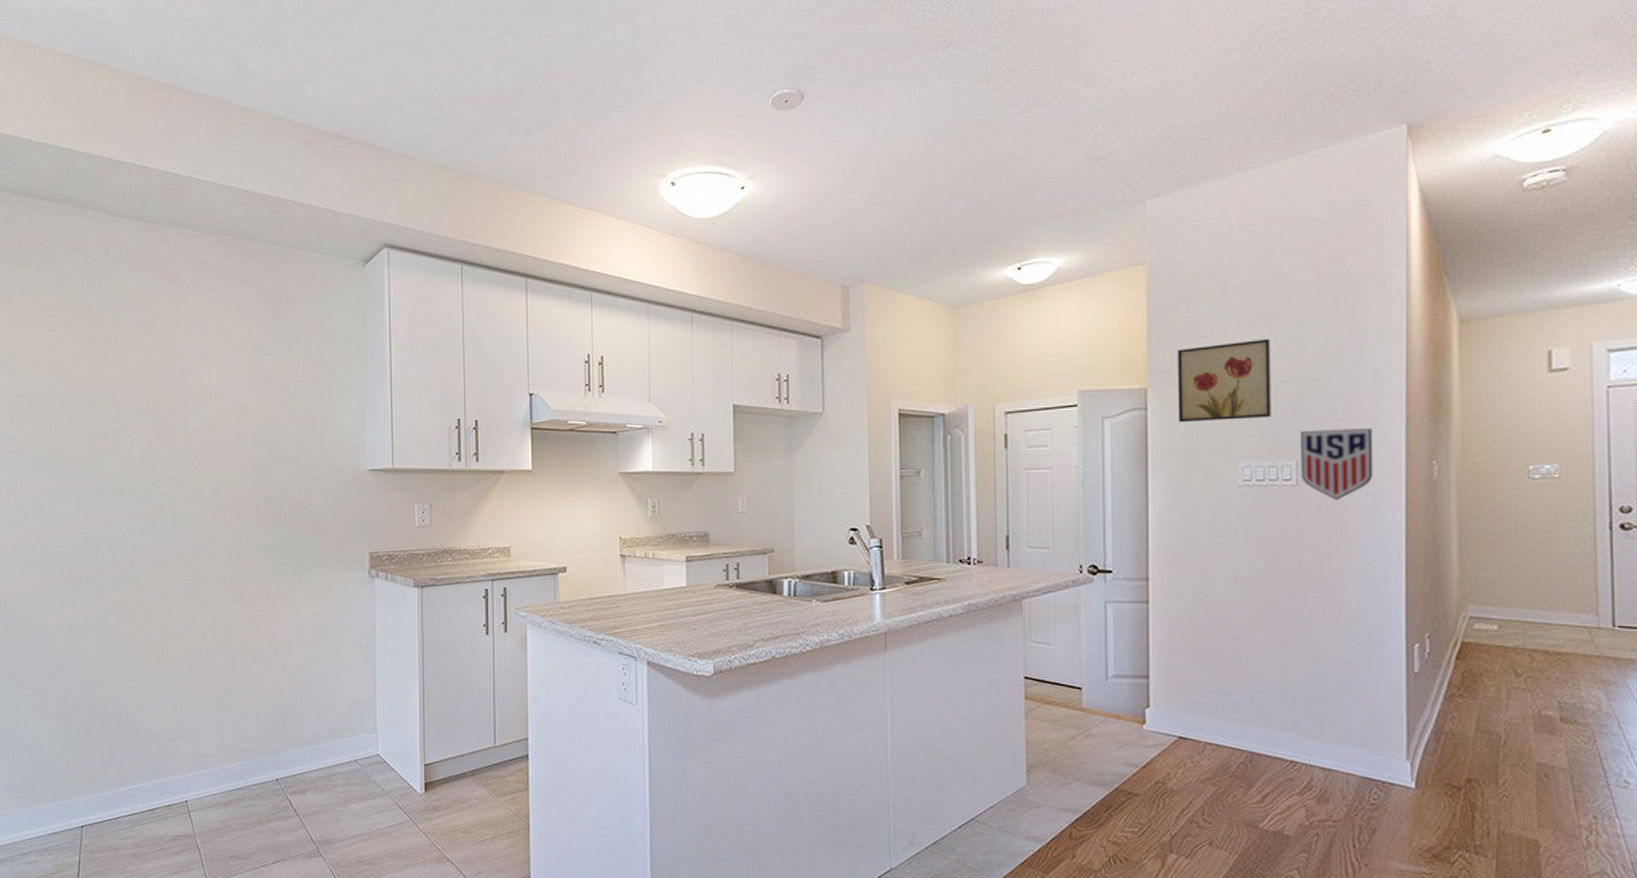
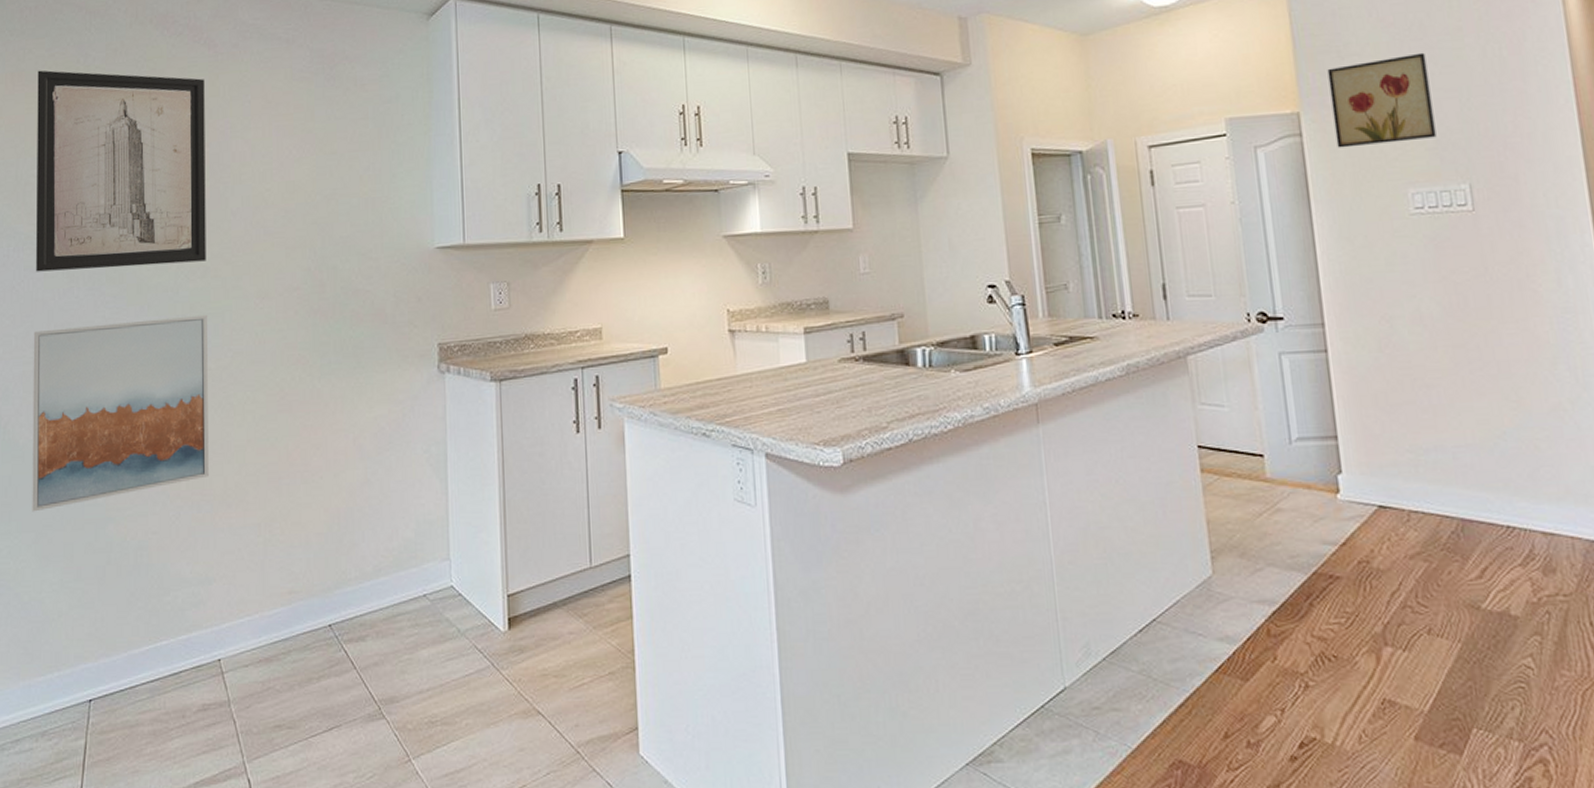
wall art: none [23,296,172,473] -> present [36,70,206,272]
wall art: none [27,517,176,673] -> present [32,314,209,512]
emblem: present [1300,428,1373,500] -> none [1470,144,1554,225]

